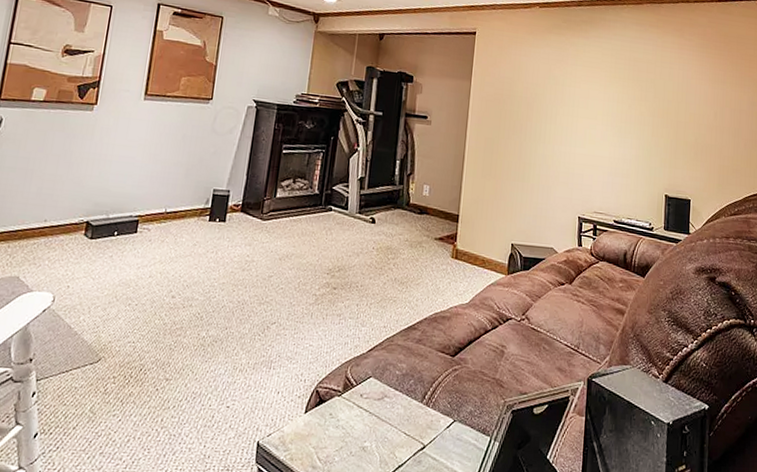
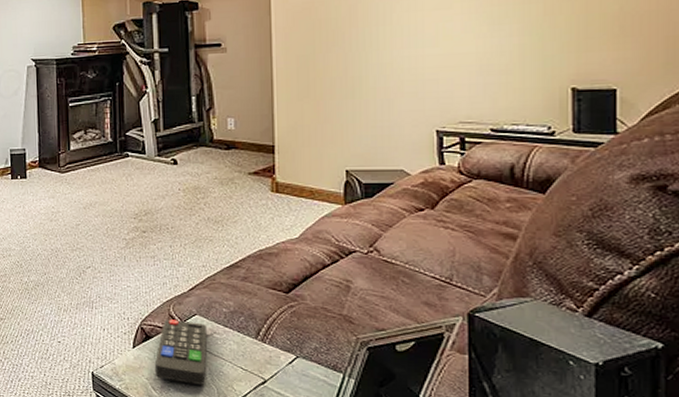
remote control: none [322,381,380,453] -> present [154,319,208,385]

